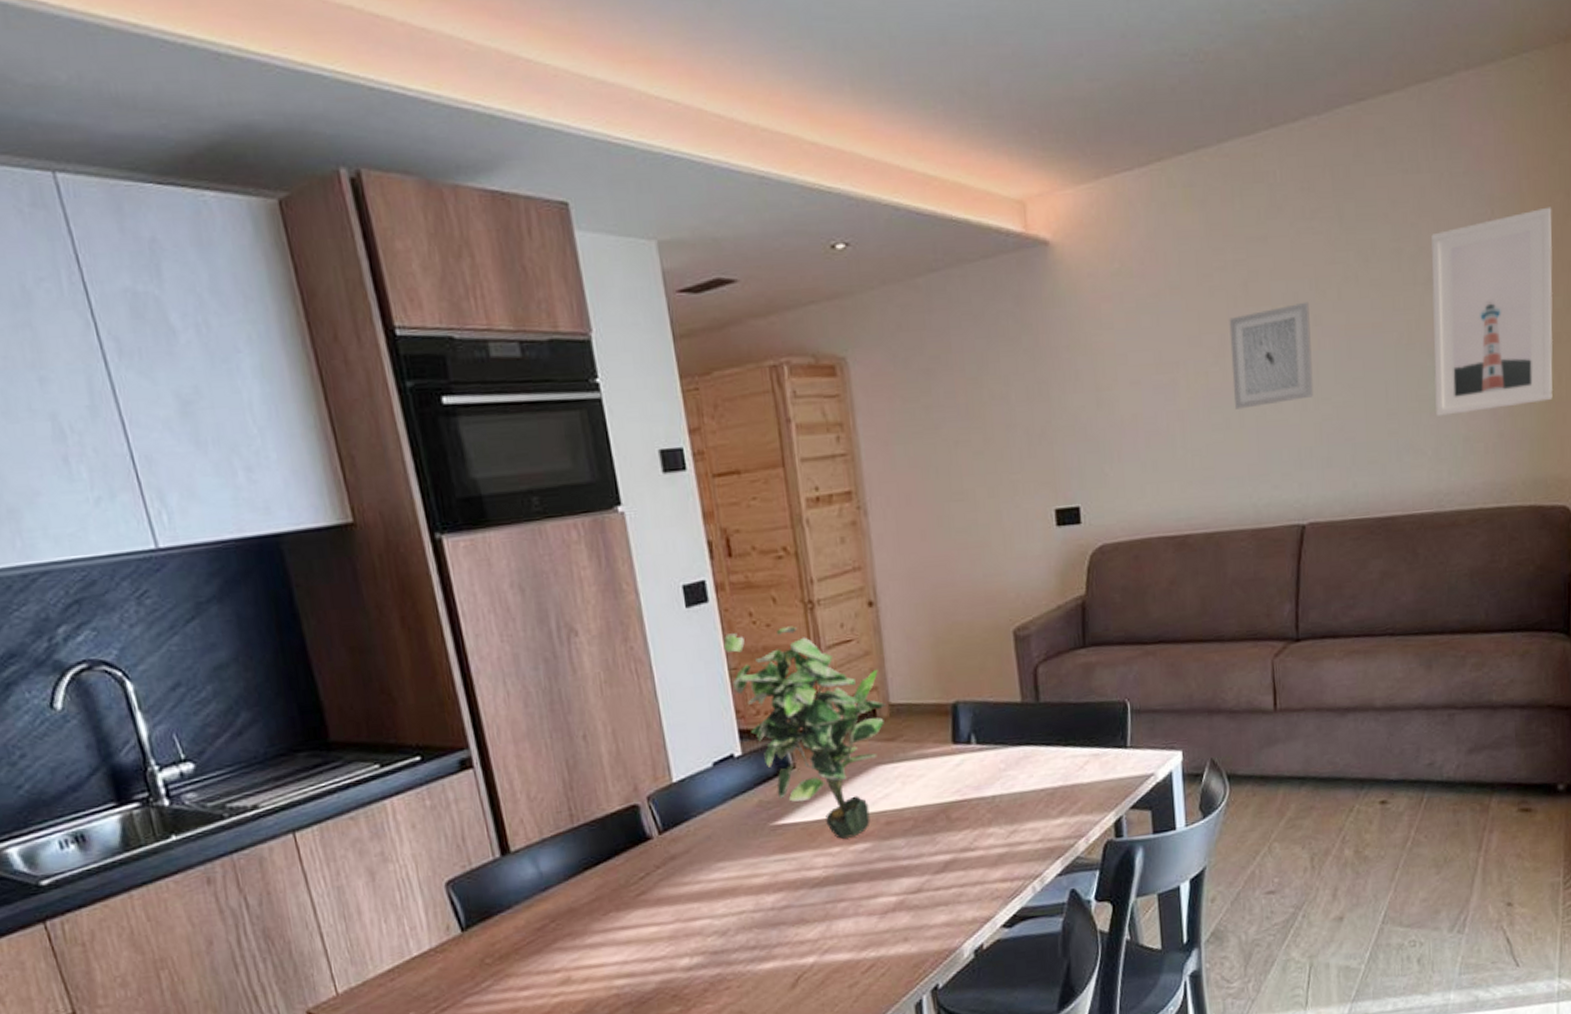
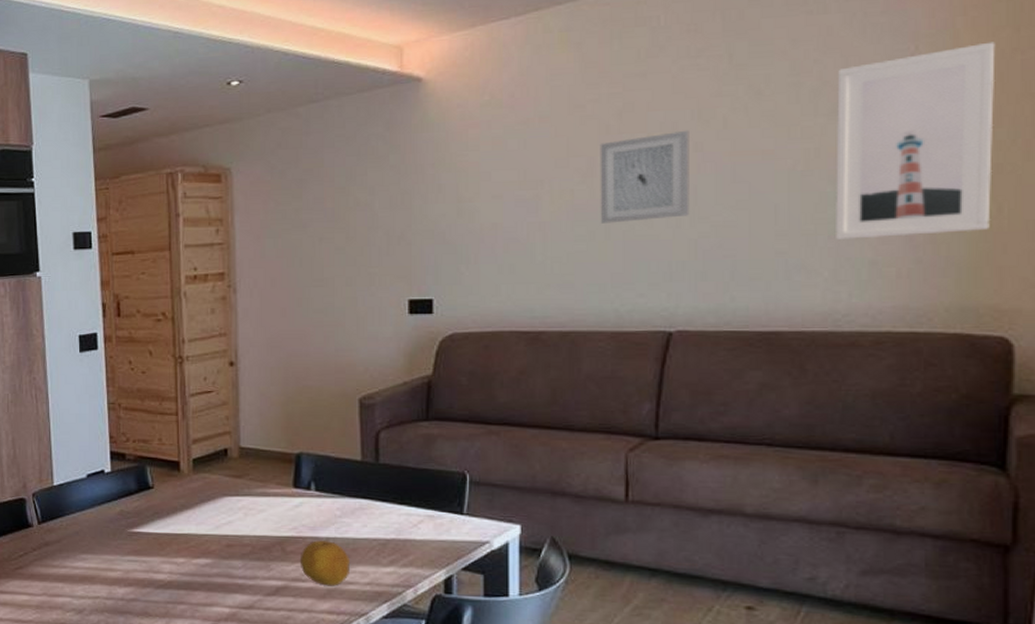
potted plant: present [723,626,886,839] -> none [106,375,236,553]
fruit: none [966,799,1021,851] -> present [299,540,351,586]

